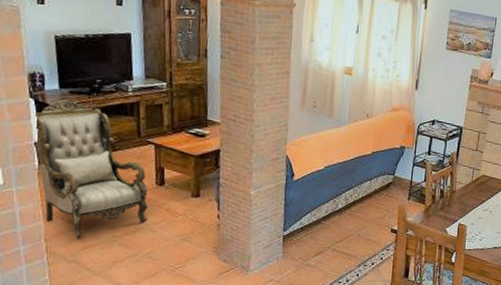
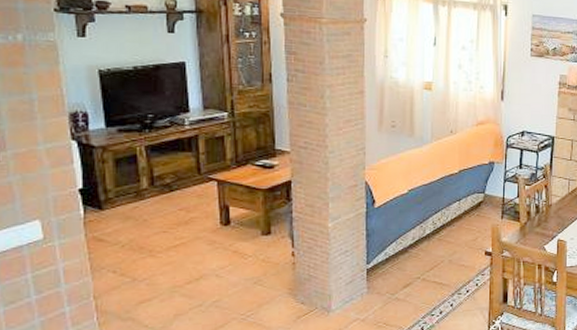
armchair: present [32,99,148,240] -> none [75,139,213,294]

